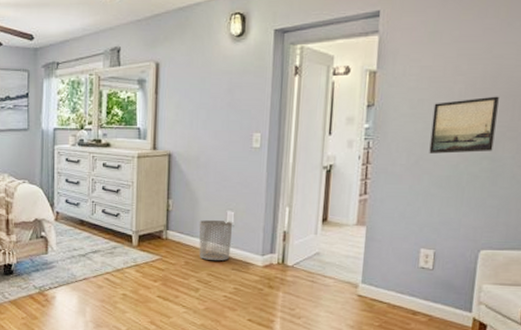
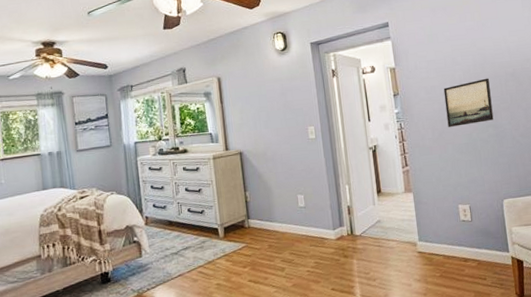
waste bin: present [199,220,233,261] -> none [275,203,307,241]

